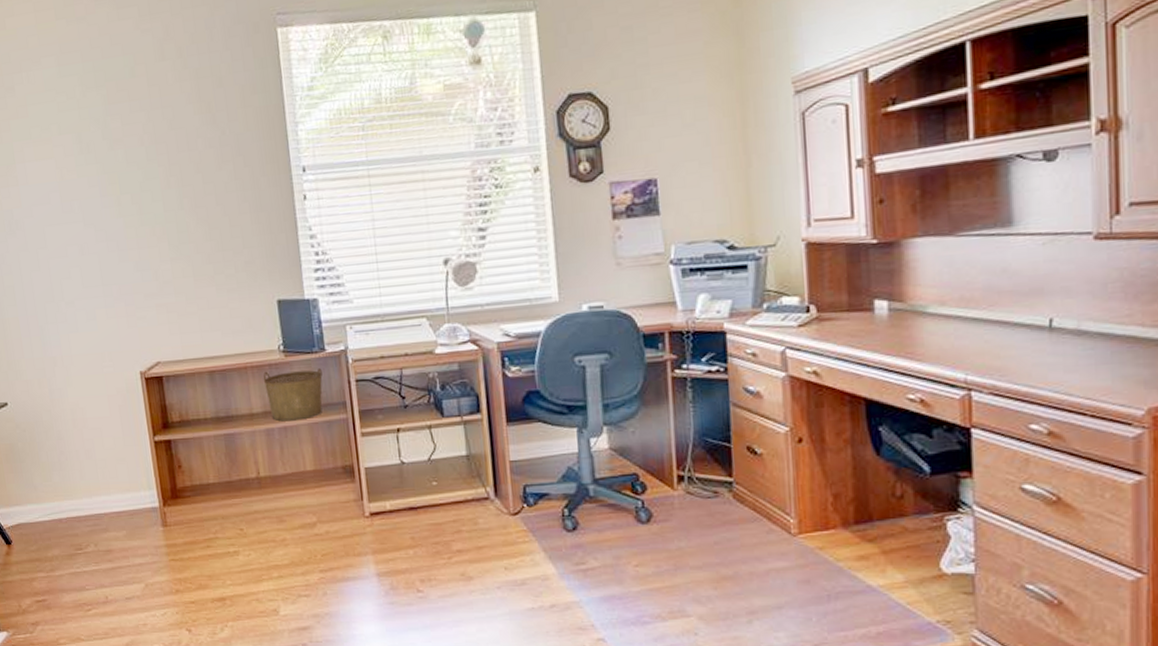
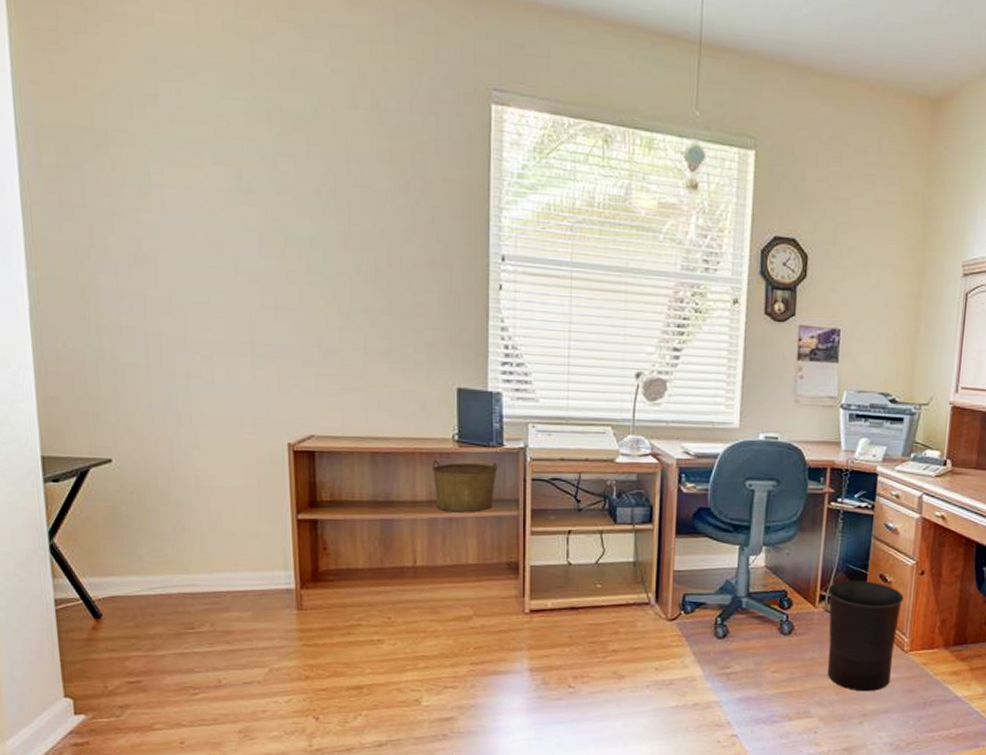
waste bin: none [686,455,781,585] -> present [827,580,904,692]

